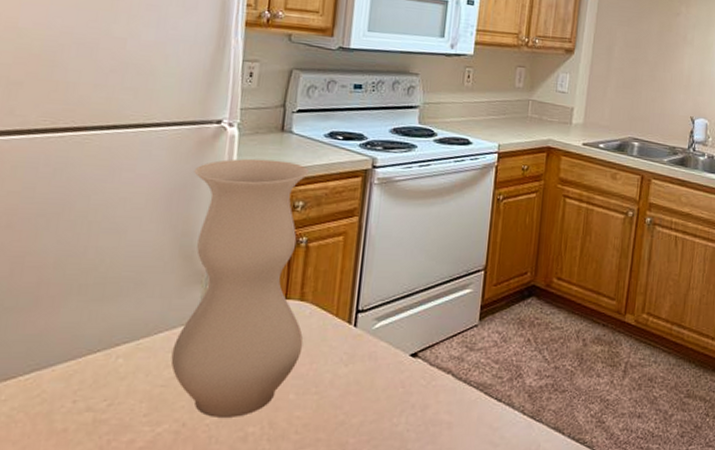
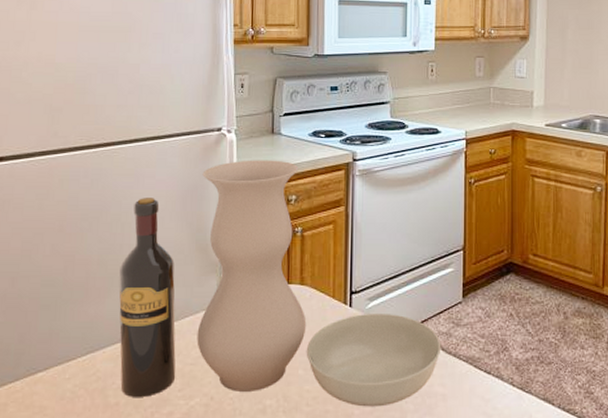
wine bottle: none [71,194,151,422] -> present [119,198,176,397]
bowl: none [299,334,452,435] -> present [306,313,441,407]

